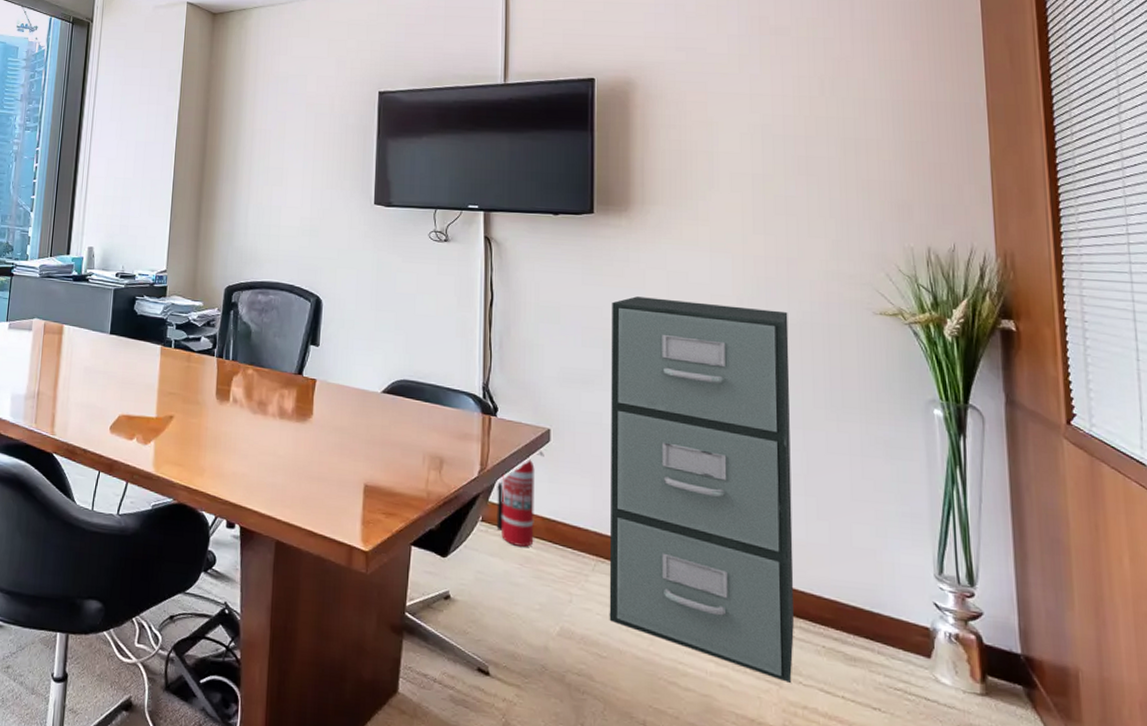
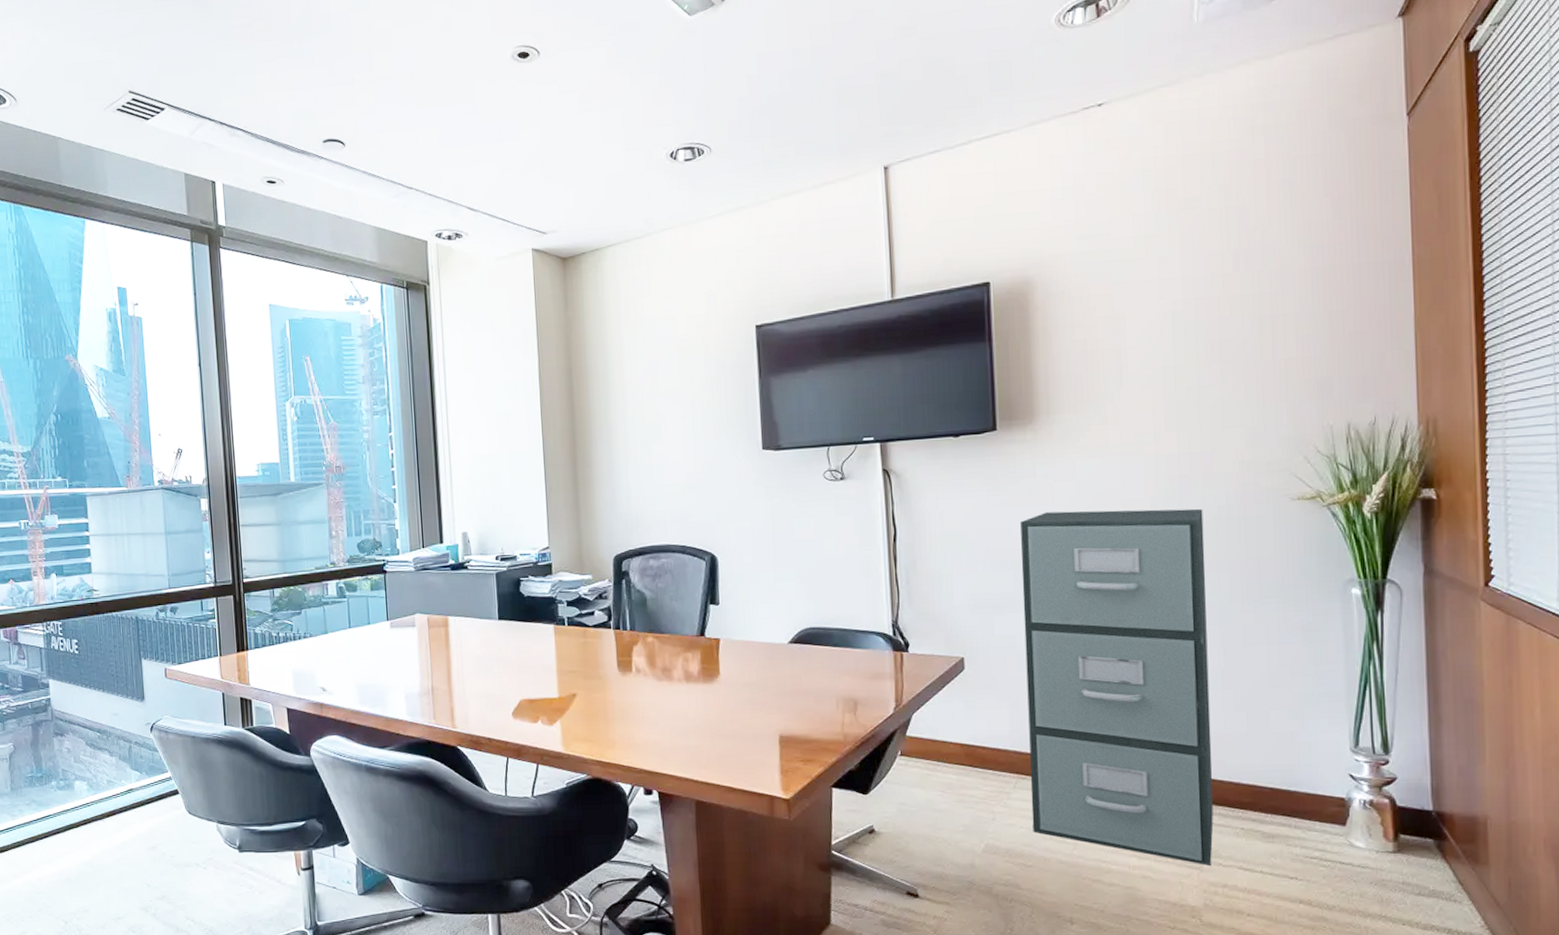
fire extinguisher: present [496,448,544,547] -> none [912,678,960,774]

